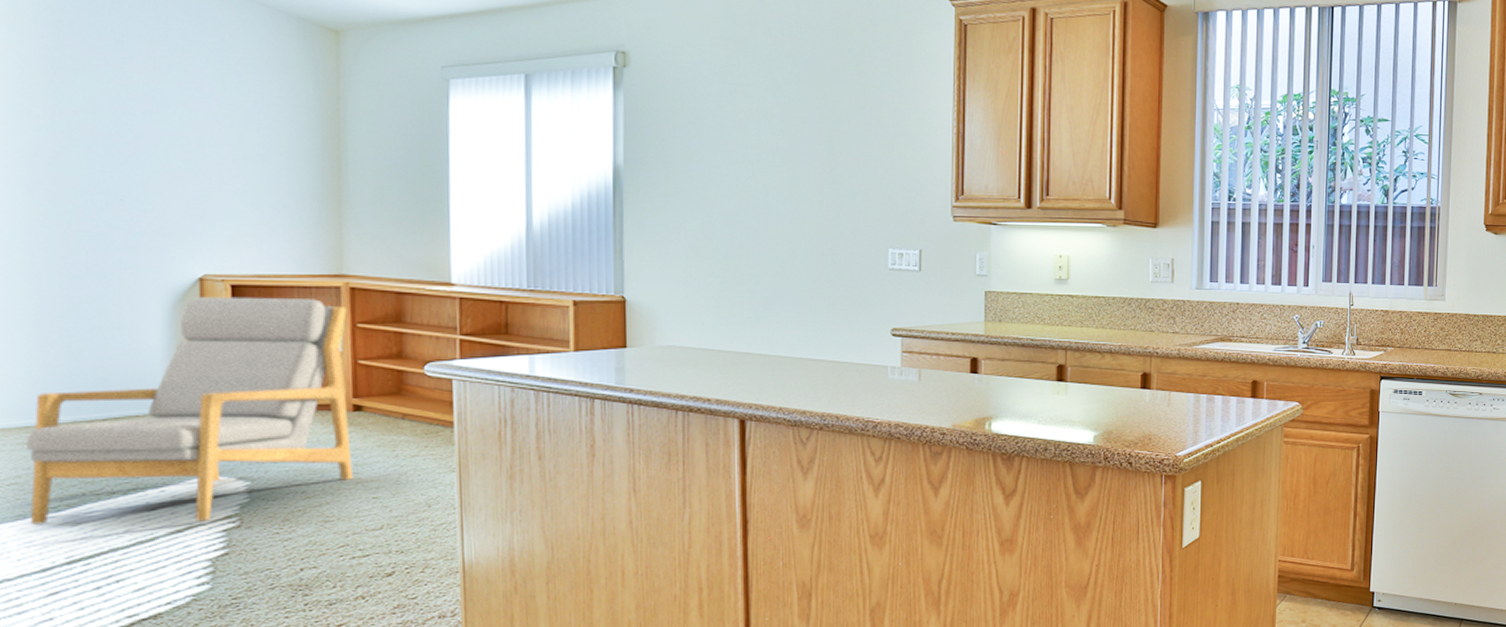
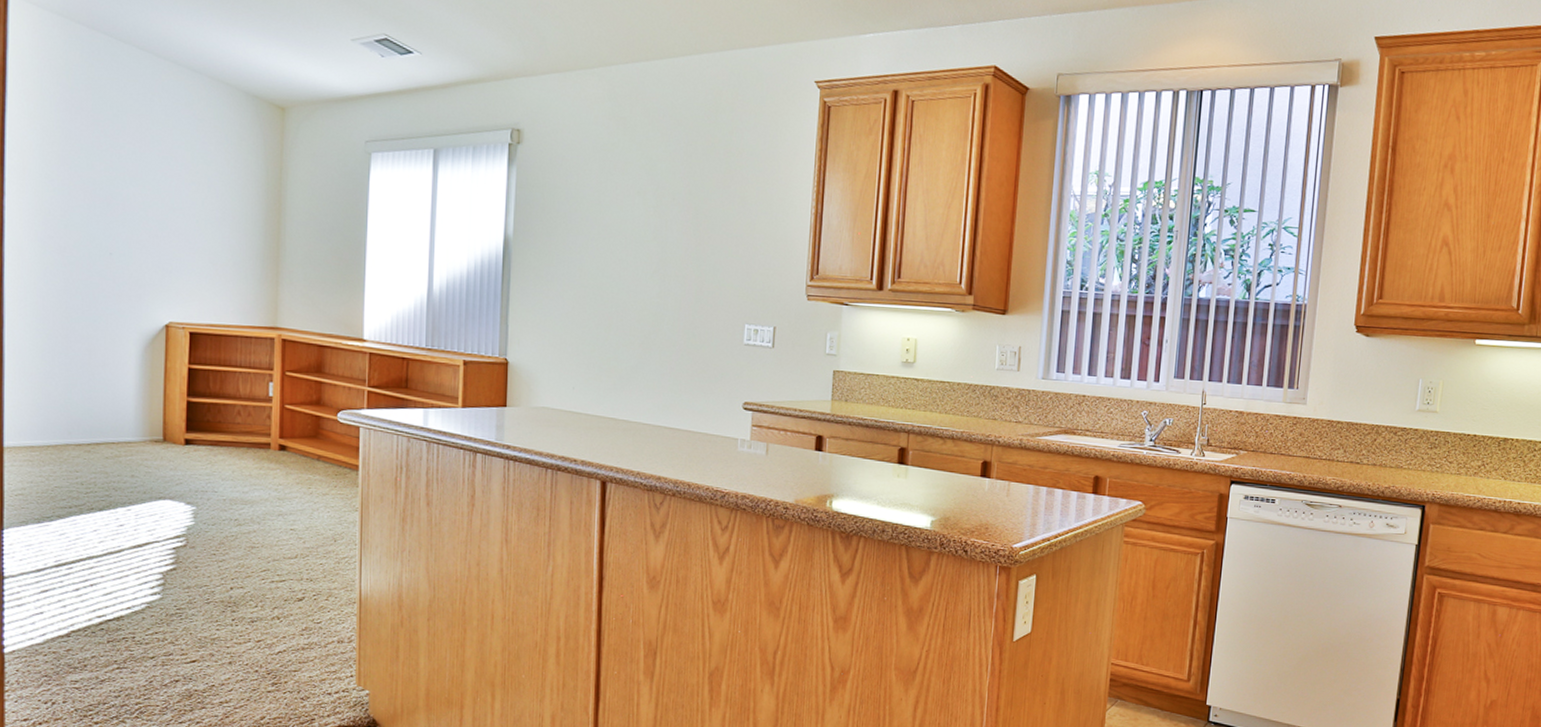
armchair: present [26,296,353,525] -> none [30,341,278,539]

